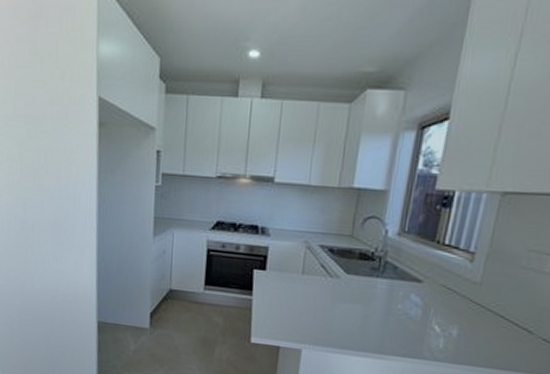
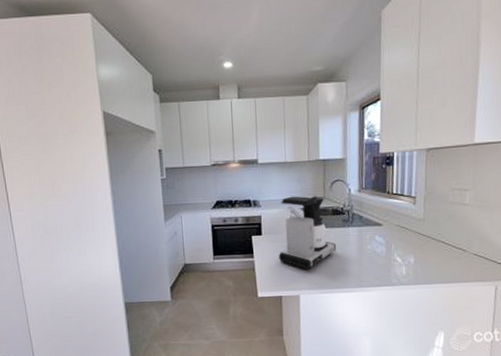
coffee maker: none [283,228,358,321] -> present [279,195,337,270]

